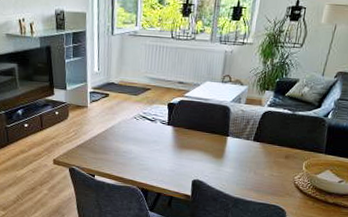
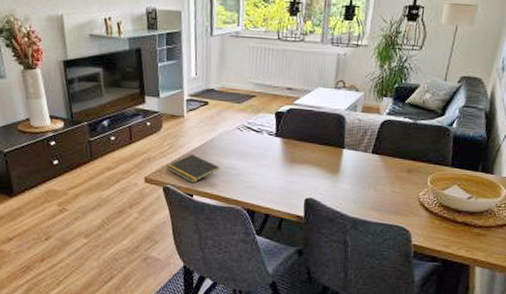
notepad: none [72,139,119,165] -> present [166,154,220,183]

